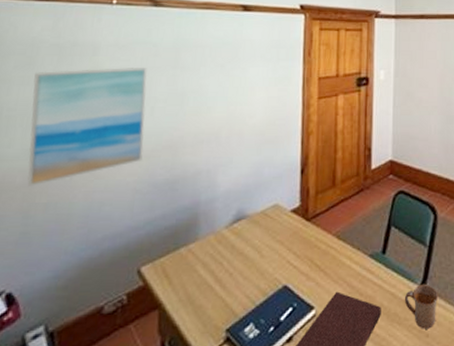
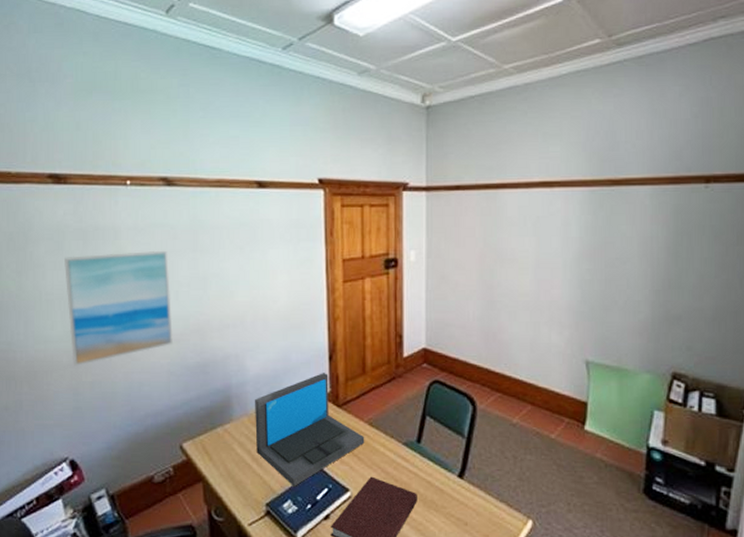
laptop: none [220,186,332,308] -> present [255,373,365,486]
mug: present [404,285,439,329] -> none [441,475,478,518]

